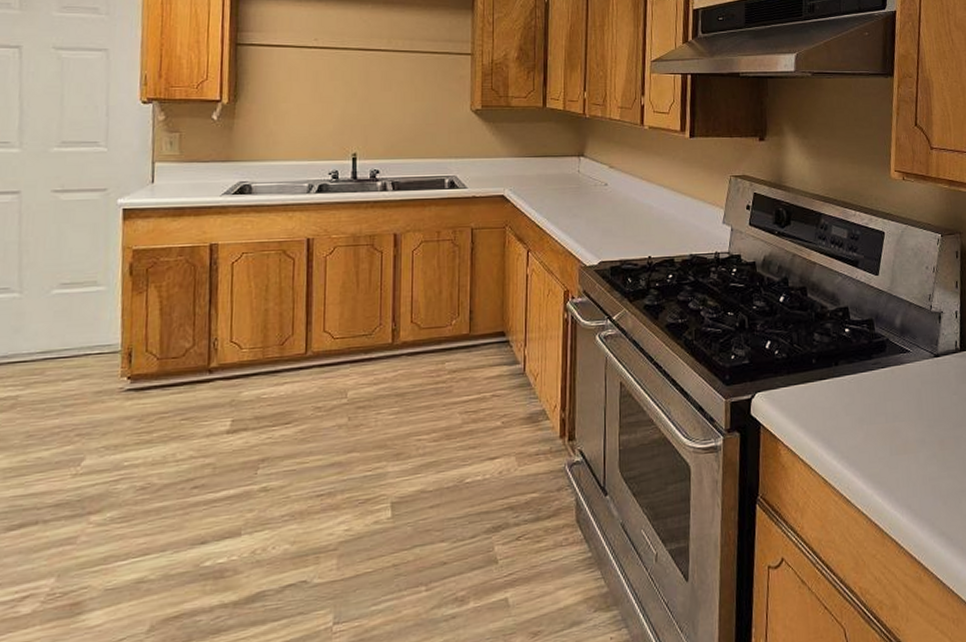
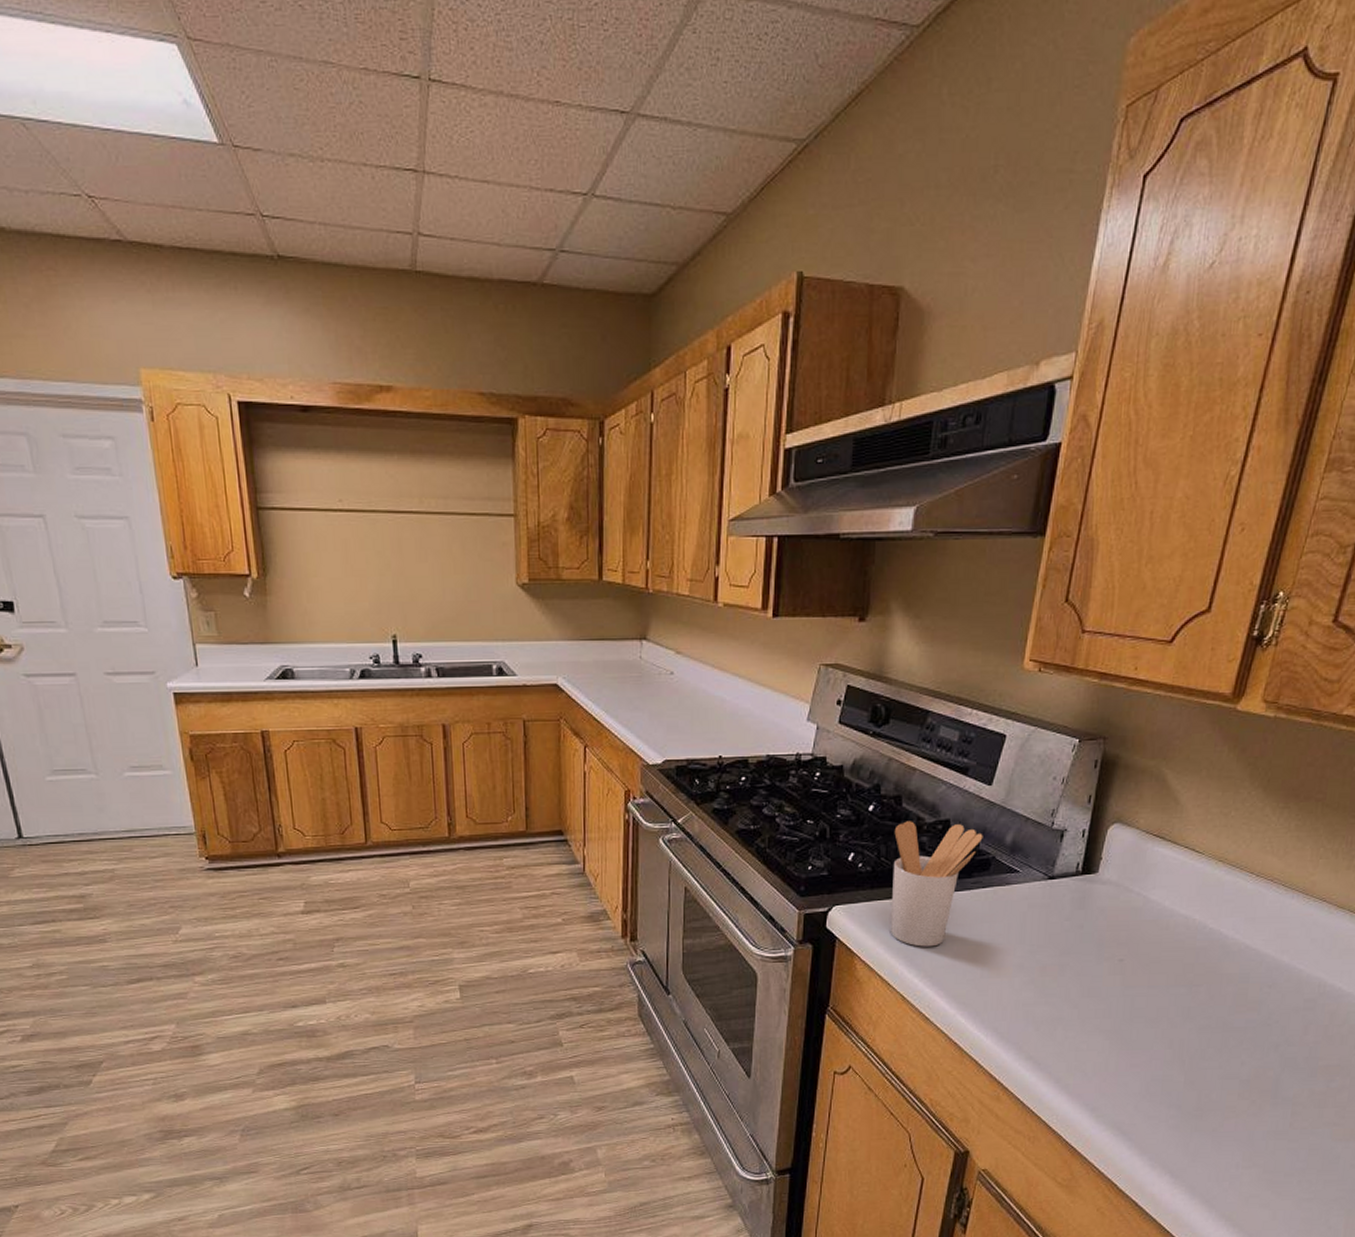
utensil holder: none [803,309,877,428] -> present [890,821,983,947]

